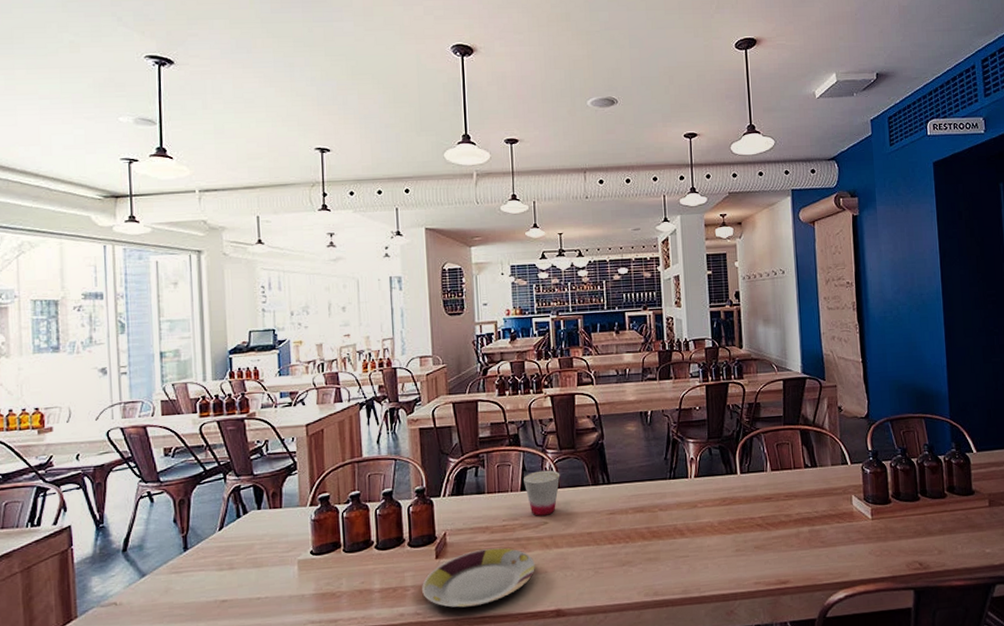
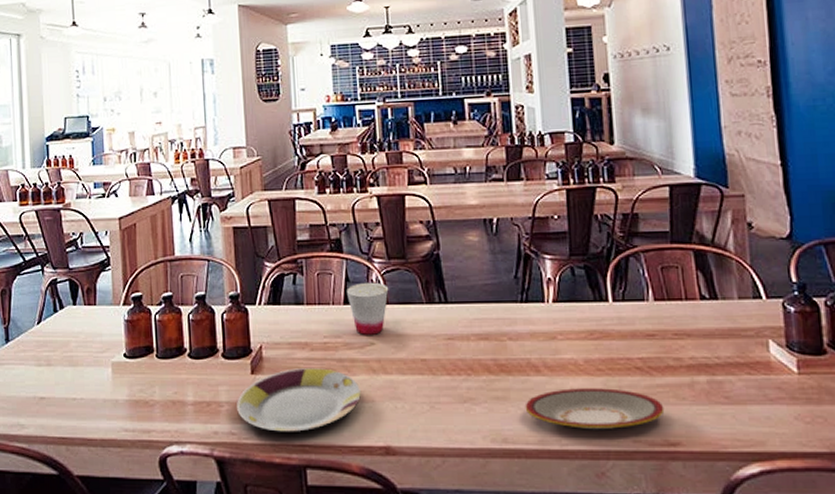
plate: none [672,543,778,578] -> present [525,388,665,430]

